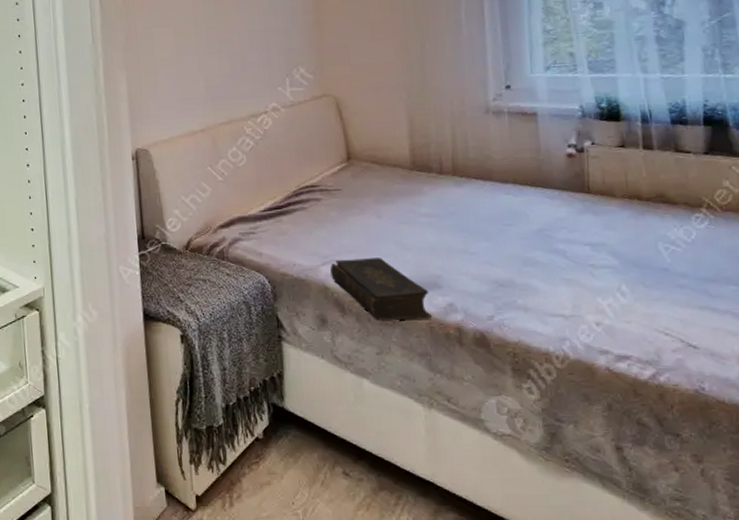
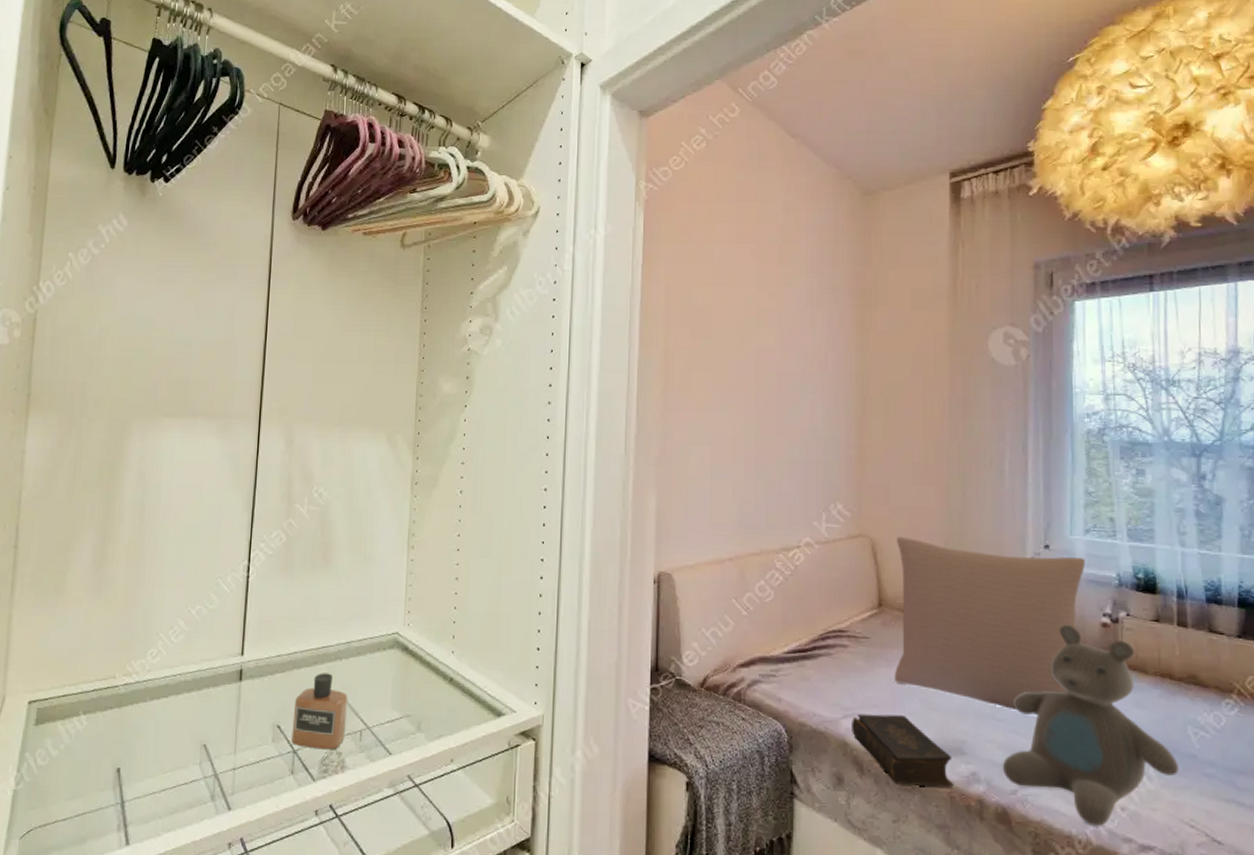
pillow: none [360,92,548,245] -> present [893,536,1086,715]
stuffed animal: none [478,158,652,342] -> present [1003,624,1180,826]

